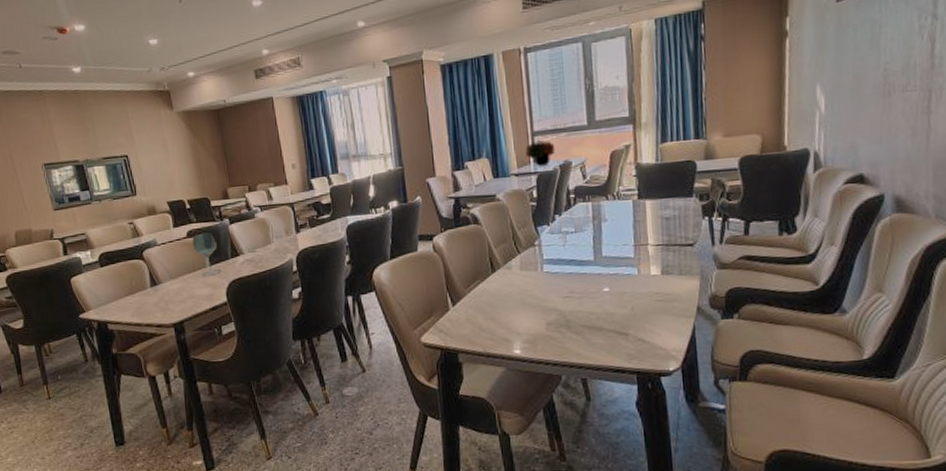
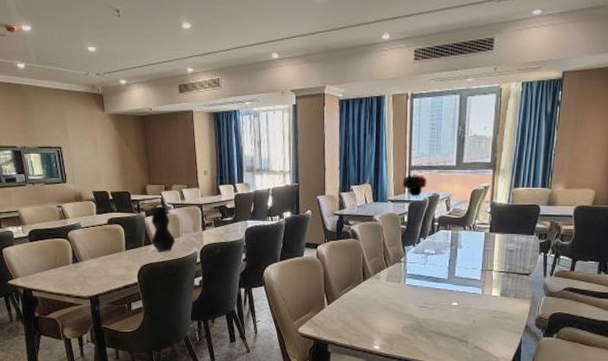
wine glass: present [192,232,222,276] -> none [112,222,135,259]
vase: none [232,209,266,264] -> present [148,206,175,252]

